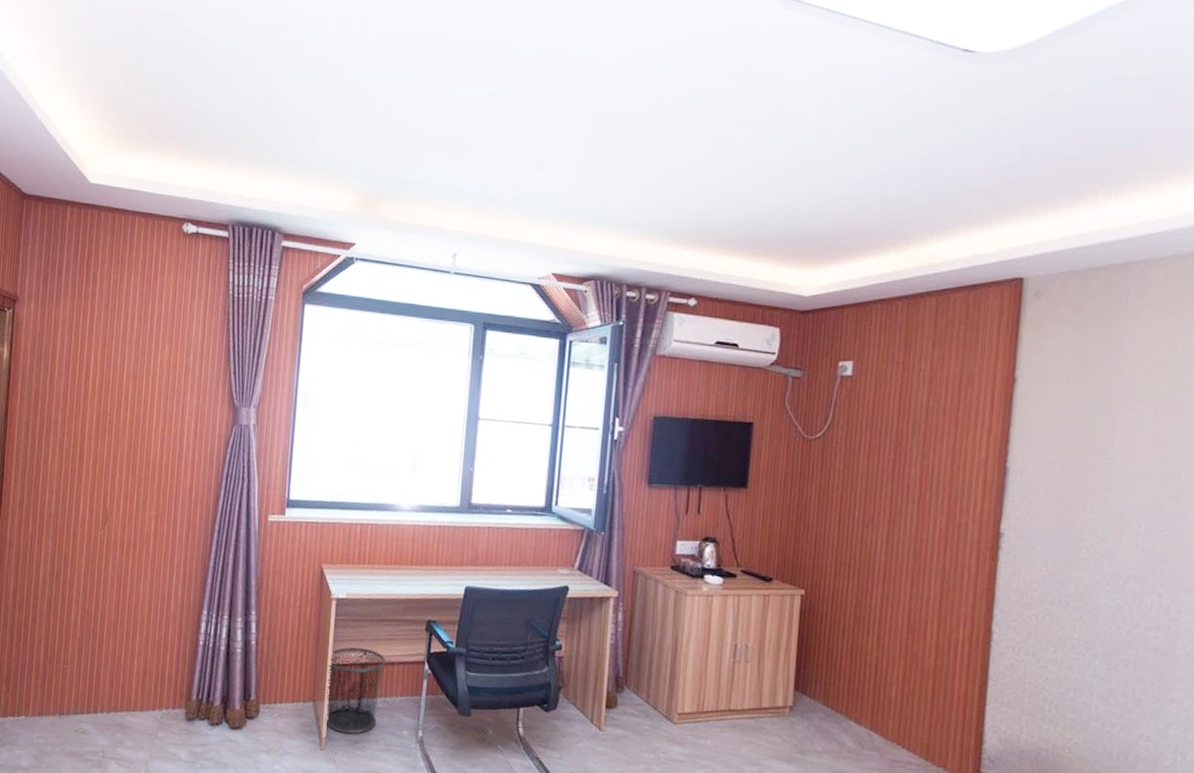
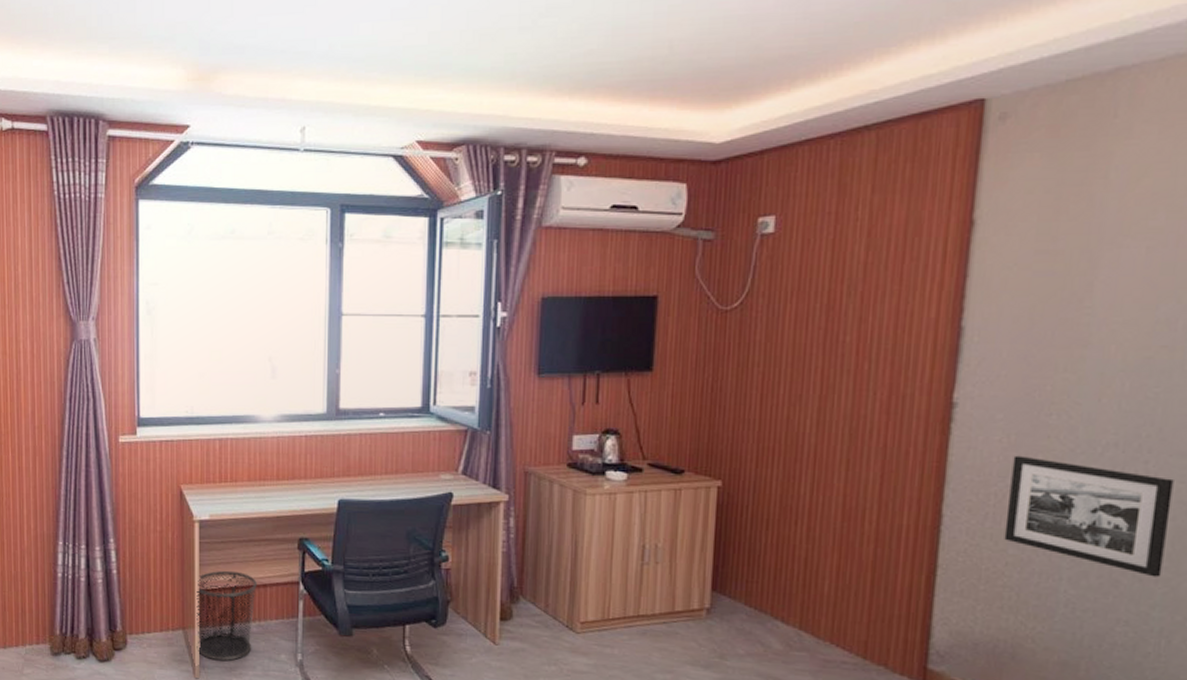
picture frame: none [1044,583,1183,699] -> present [1004,455,1174,577]

